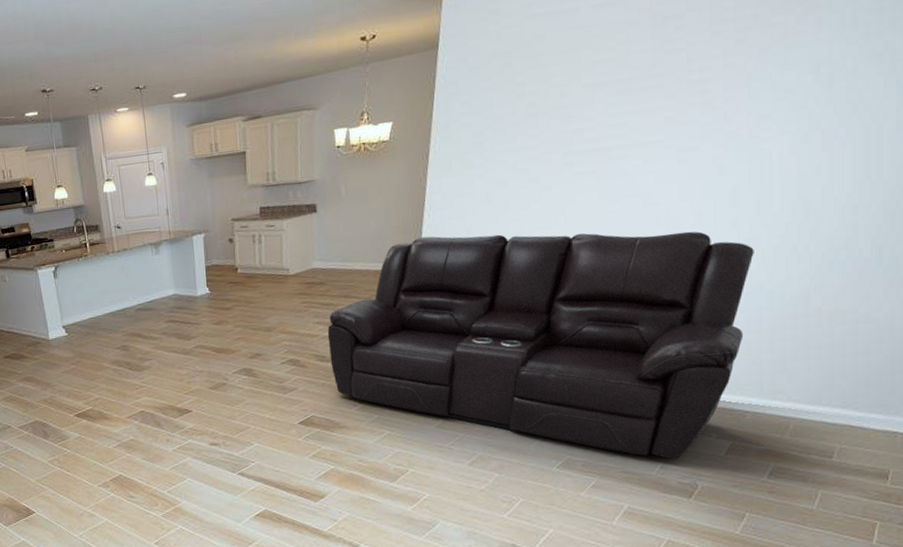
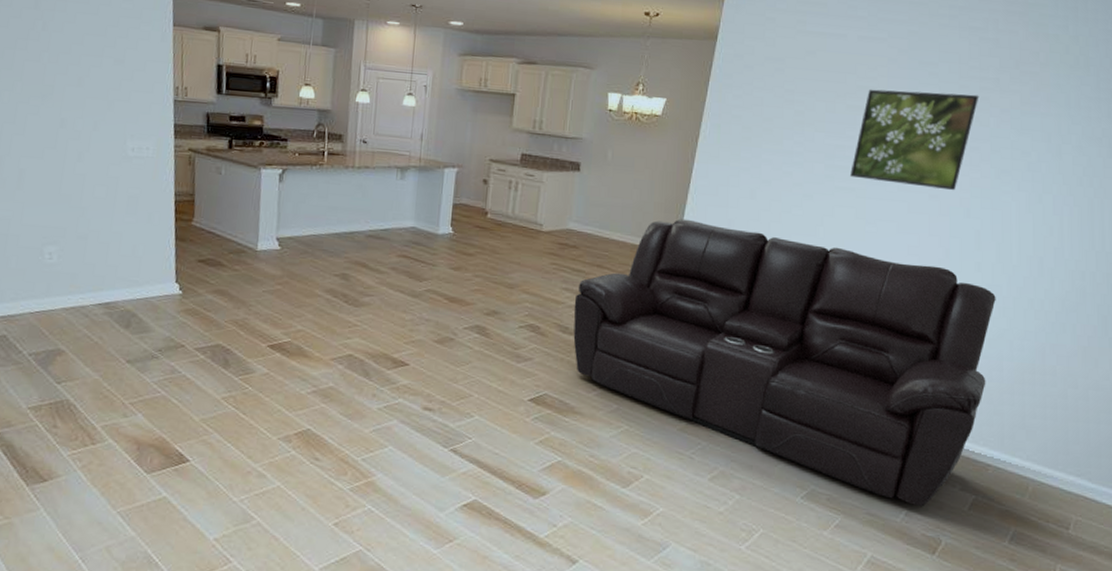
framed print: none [590,38,734,159] -> present [850,89,979,191]

